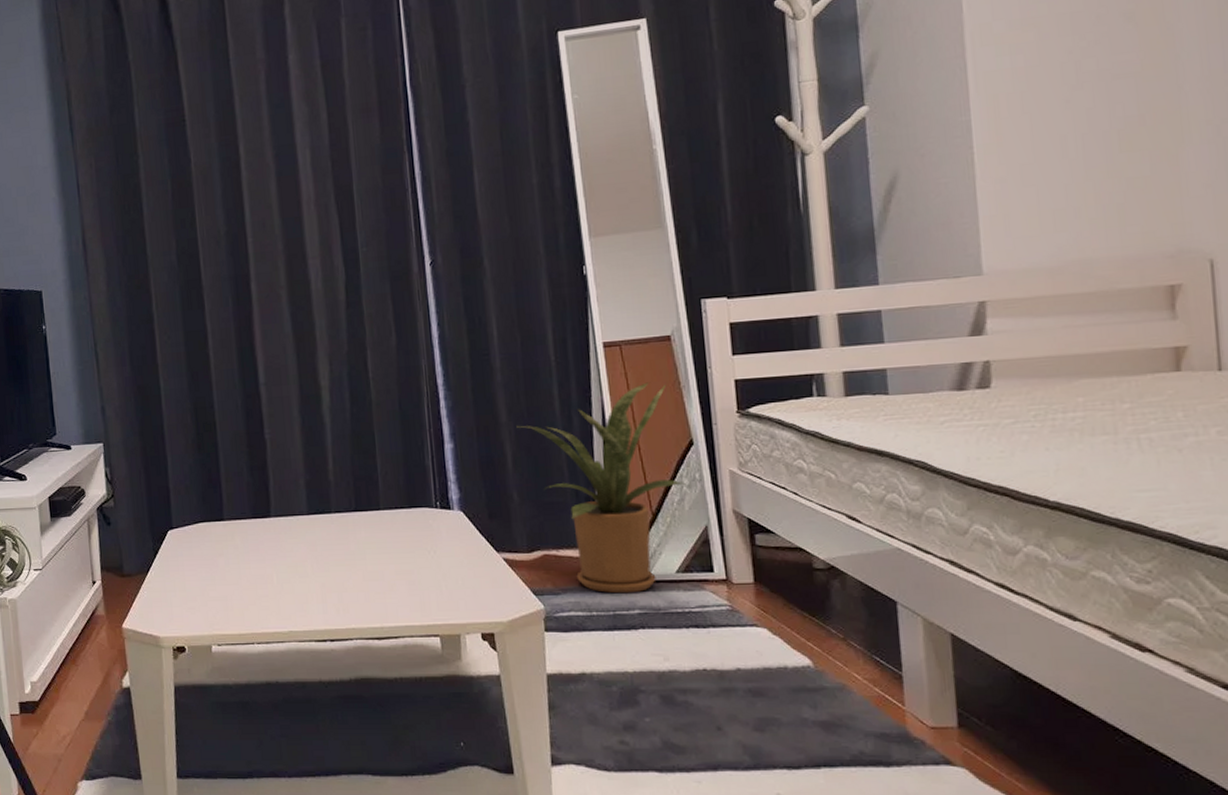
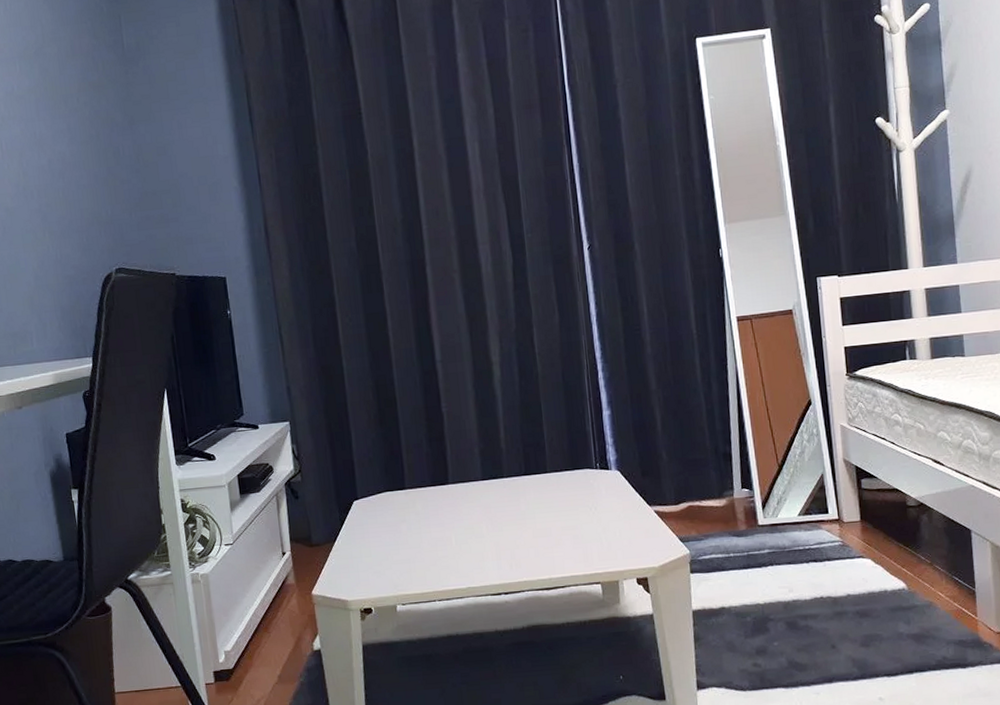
house plant: present [516,382,689,594] -> none [664,351,808,537]

